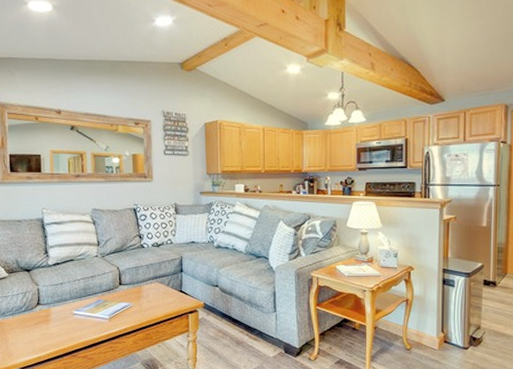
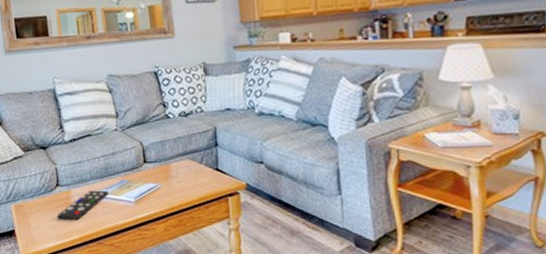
remote control: none [35,308,86,335] -> present [57,190,109,219]

